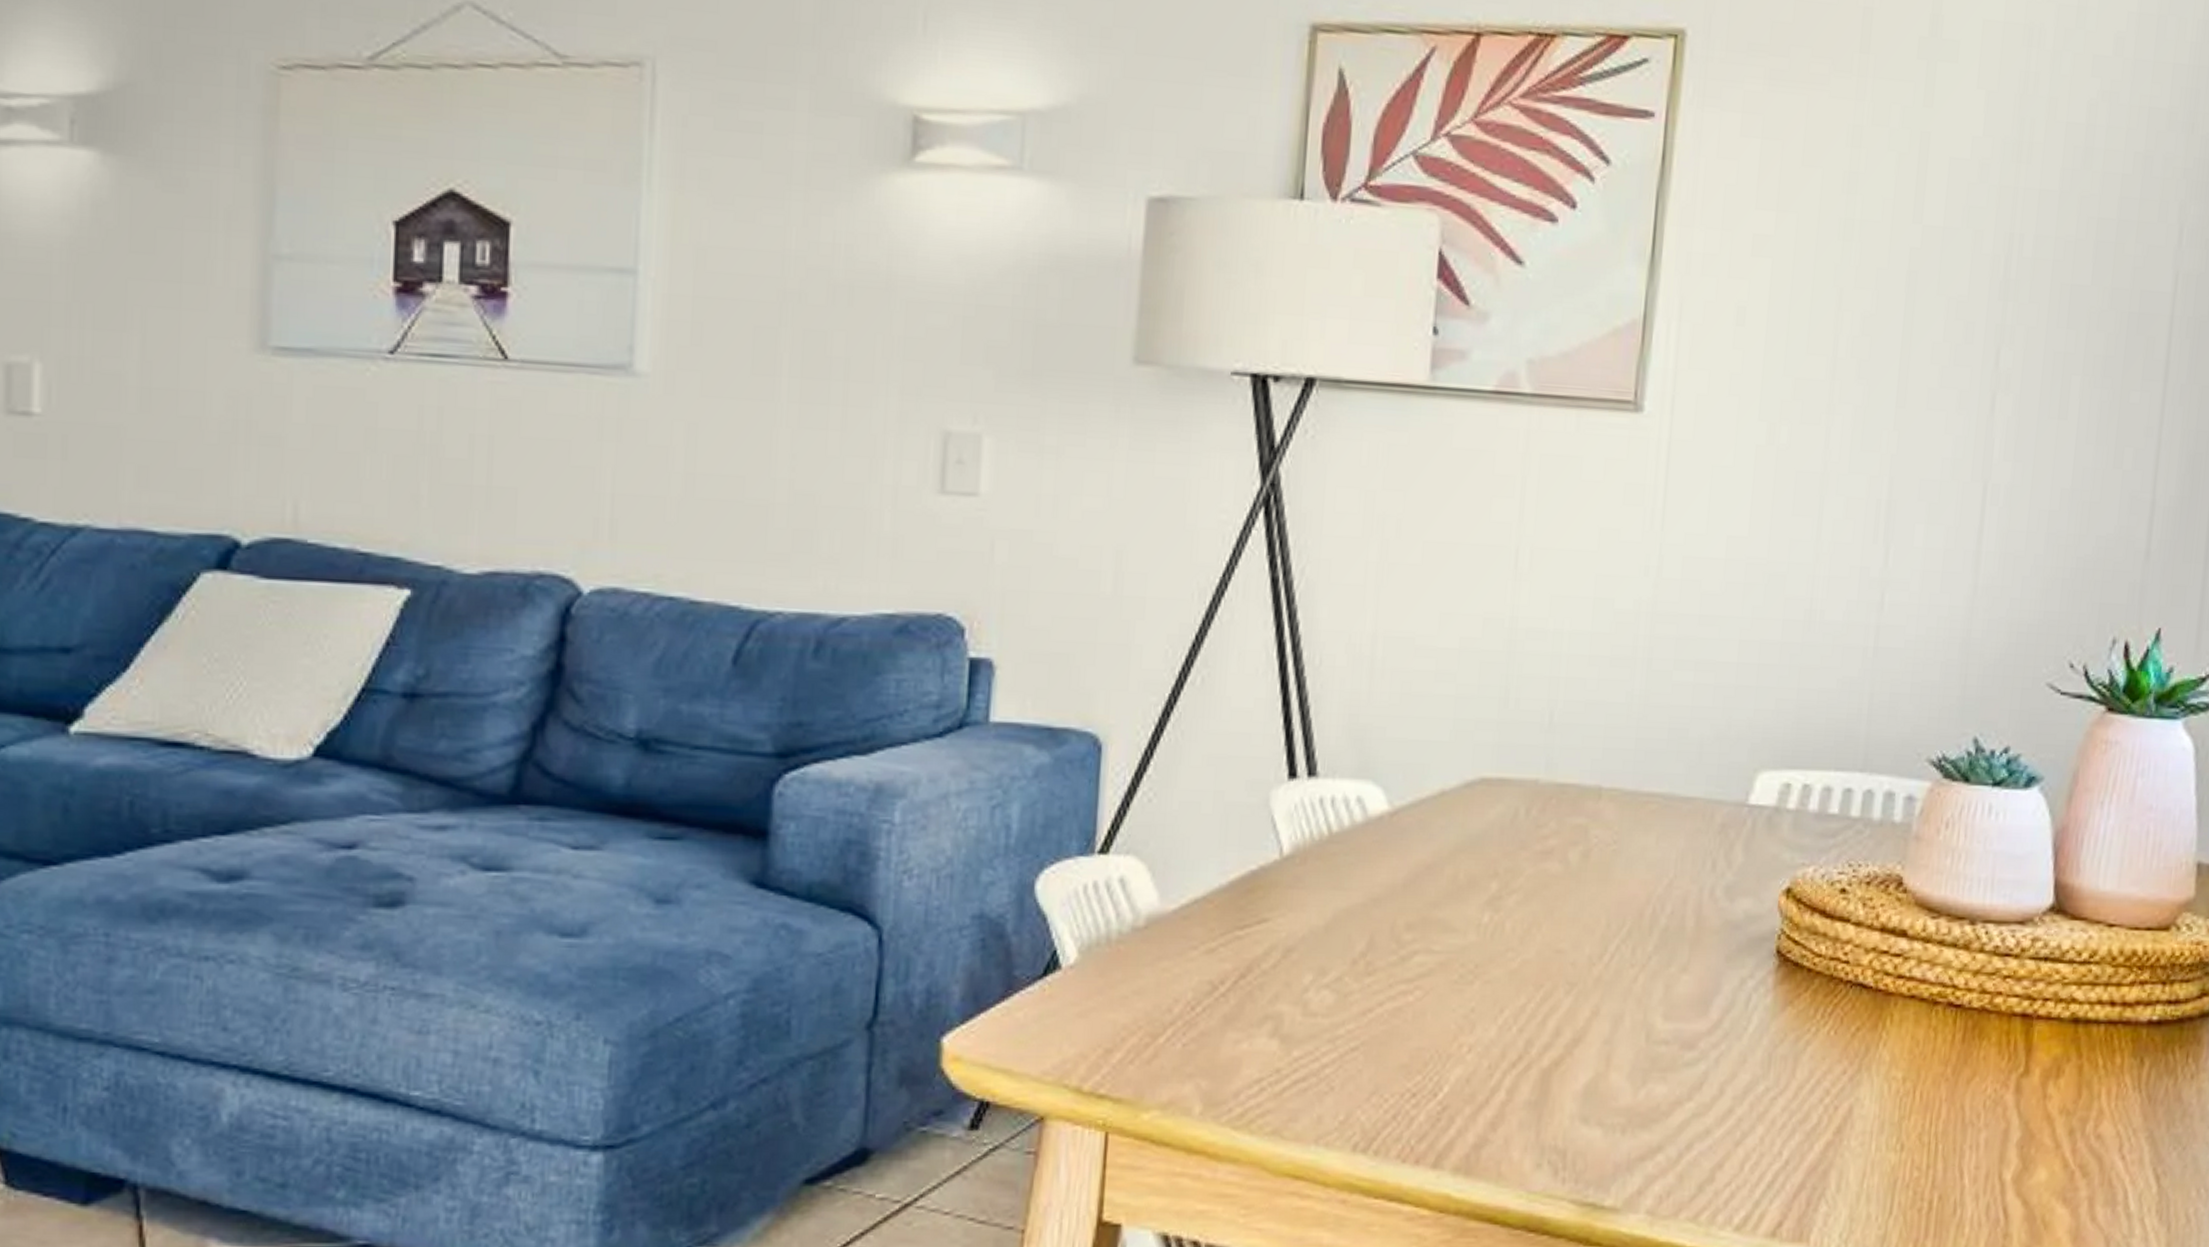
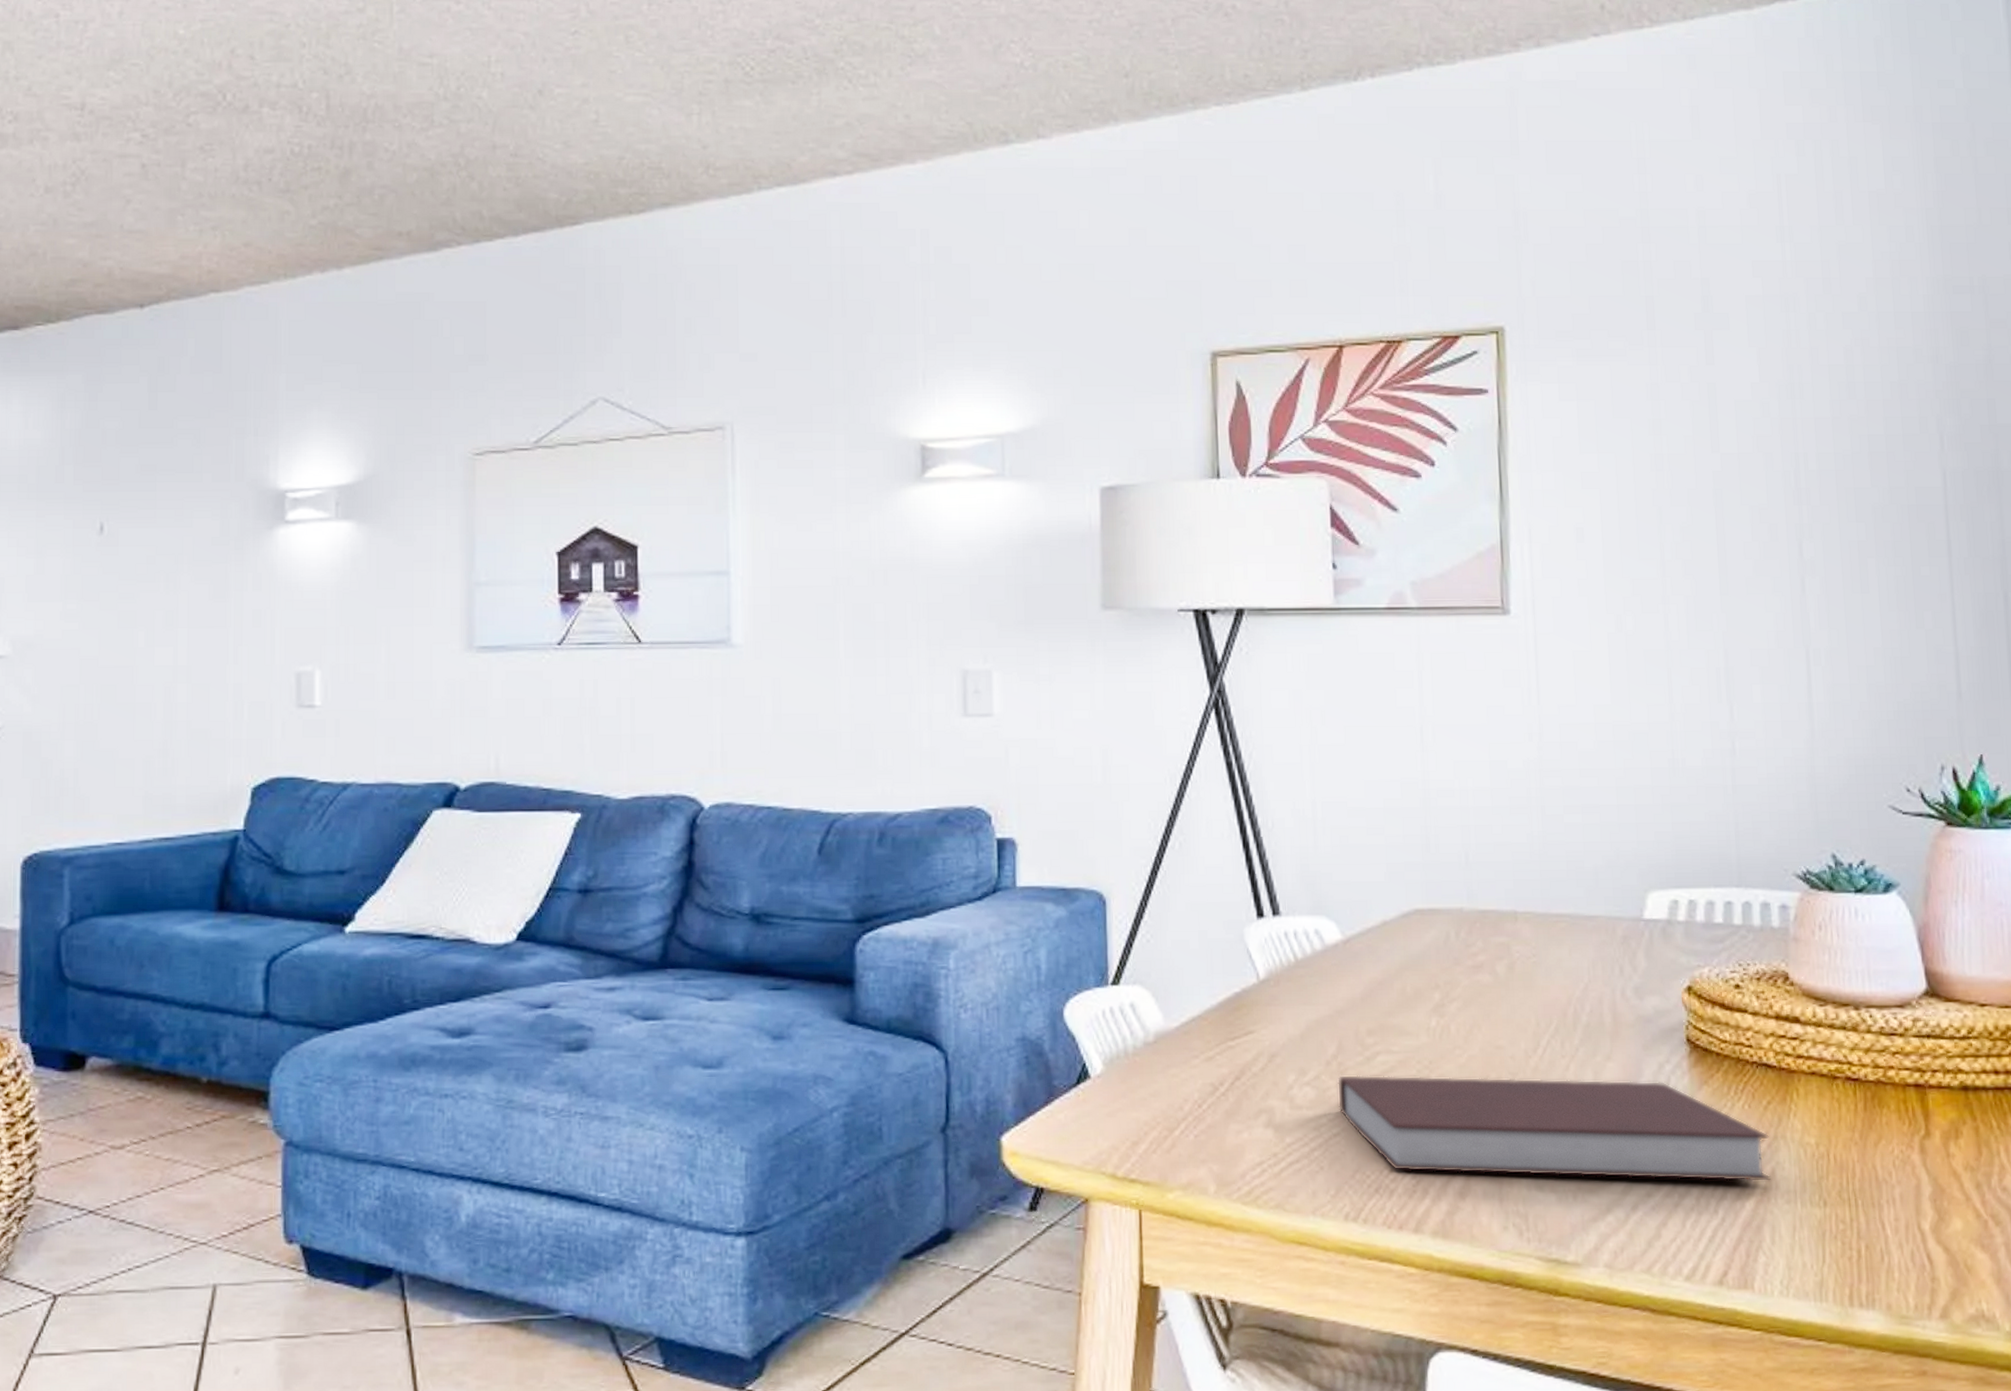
notebook: none [1360,976,1852,1121] -> present [1337,1074,1772,1182]

